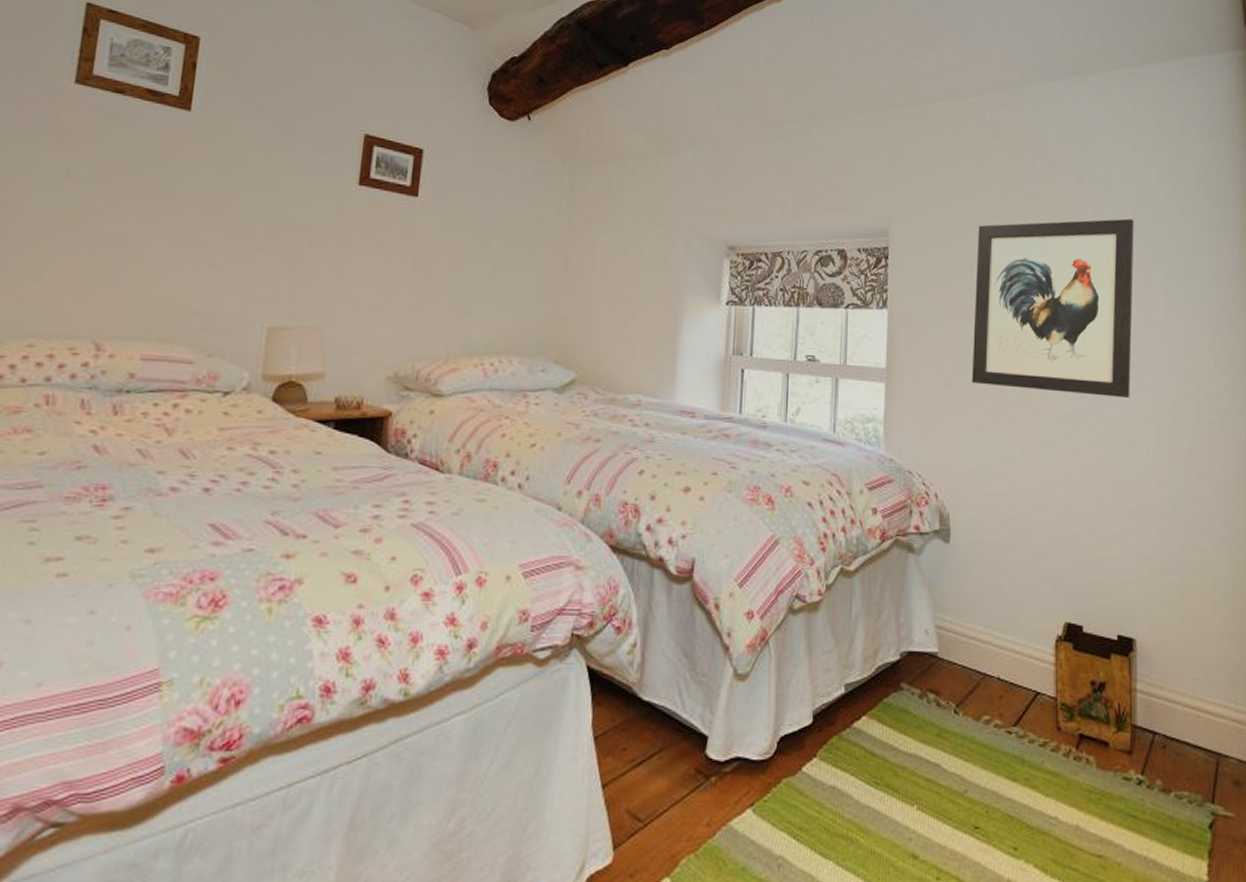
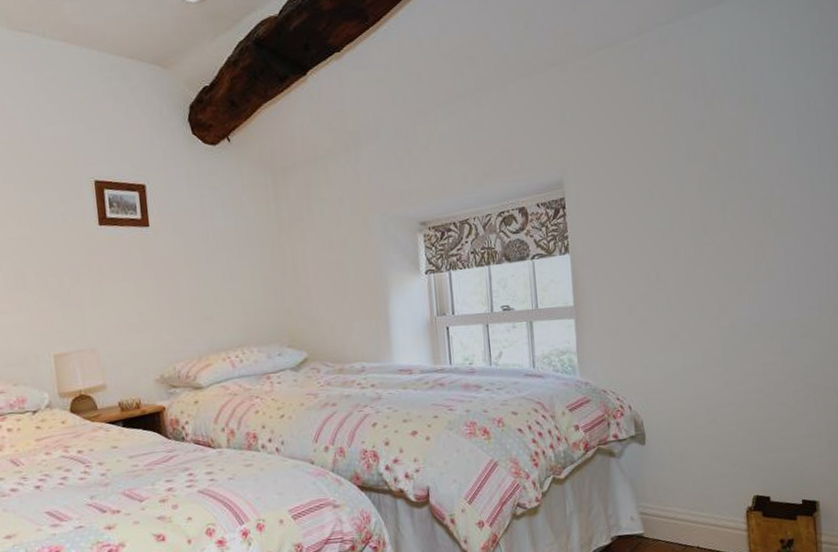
wall art: present [971,218,1134,399] -> none [647,130,803,307]

